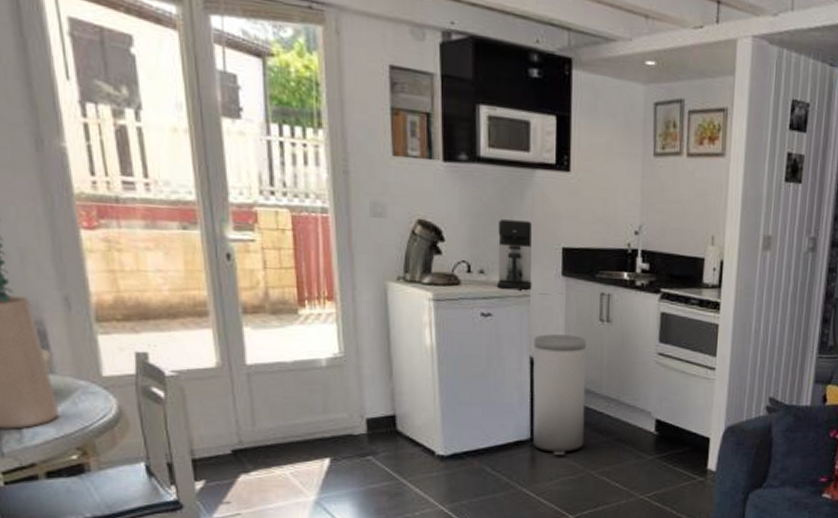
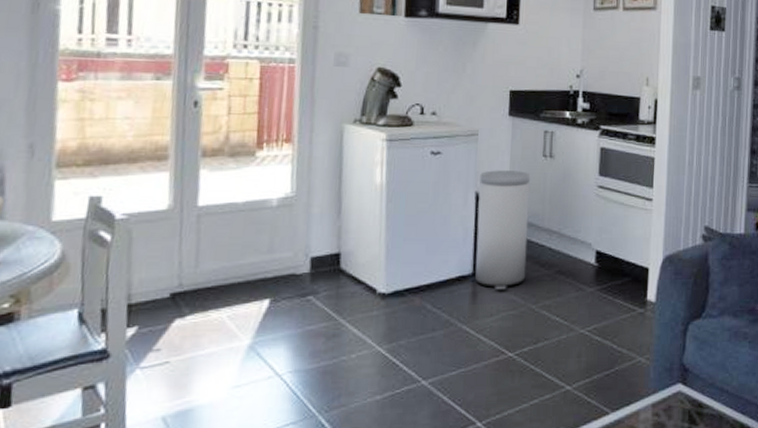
coffee maker: present [496,219,532,291] -> none [447,66,483,130]

